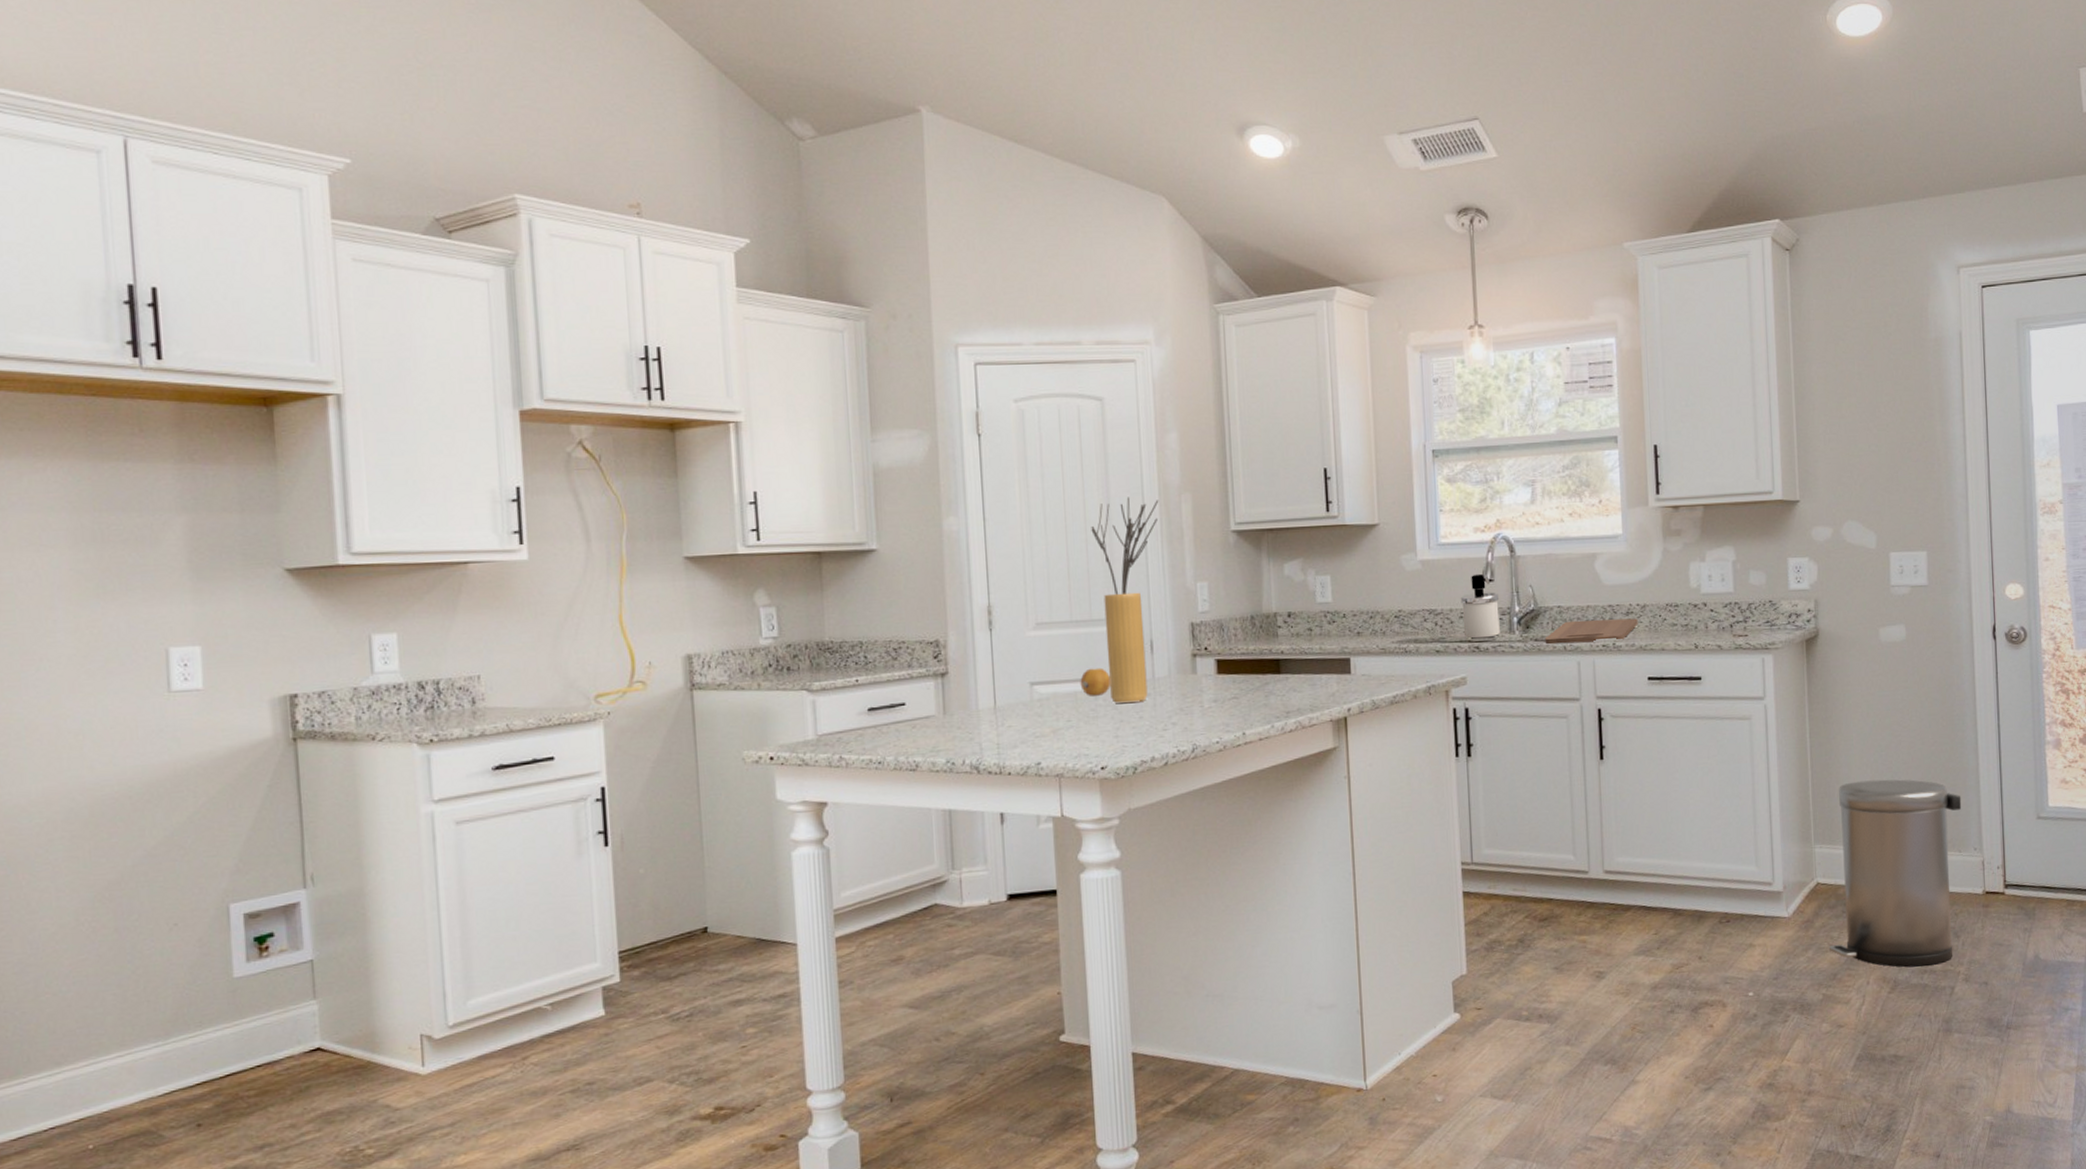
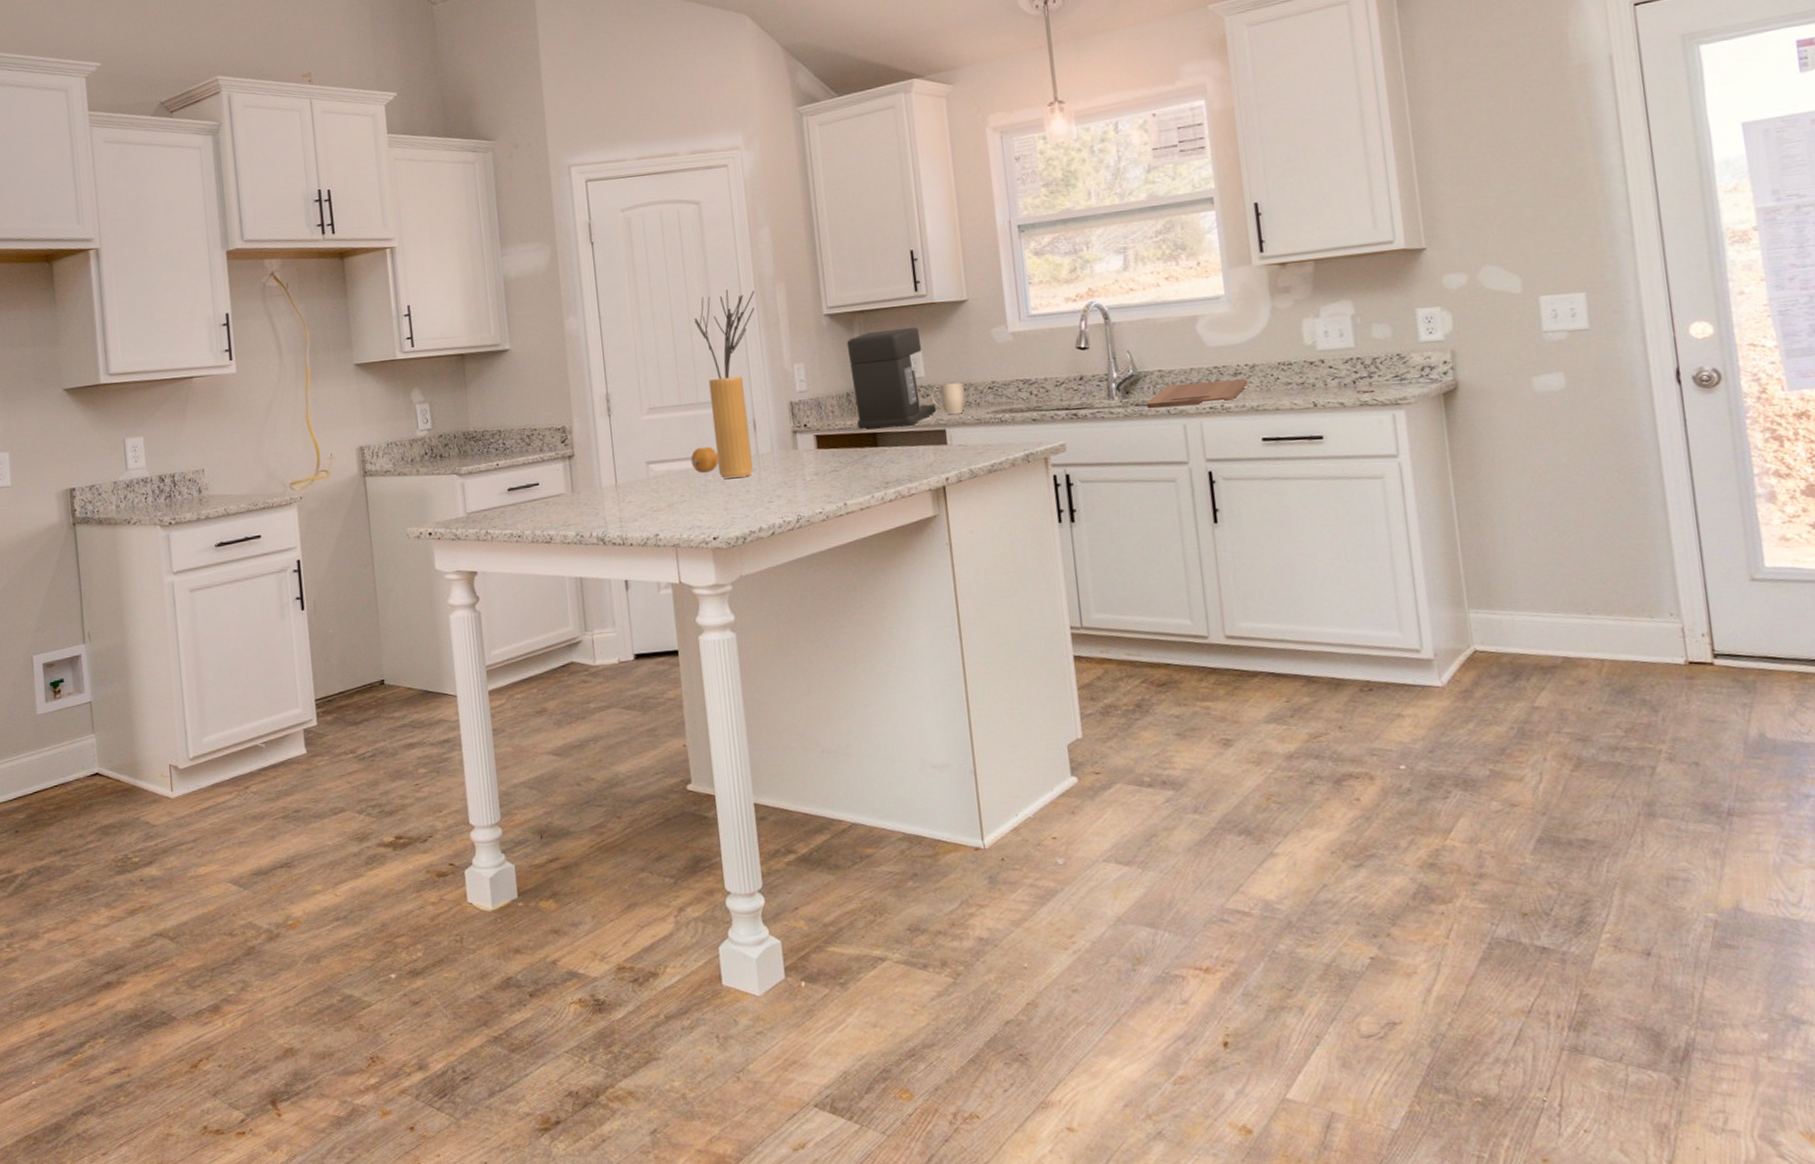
coffee maker: none [1253,549,1342,655] -> present [846,326,937,429]
mug: none [1337,609,1373,643] -> present [931,382,966,415]
soap dispenser: present [1460,573,1500,639] -> none [1054,342,1098,406]
pedal bin: present [1829,779,1962,967] -> none [1494,539,1652,743]

